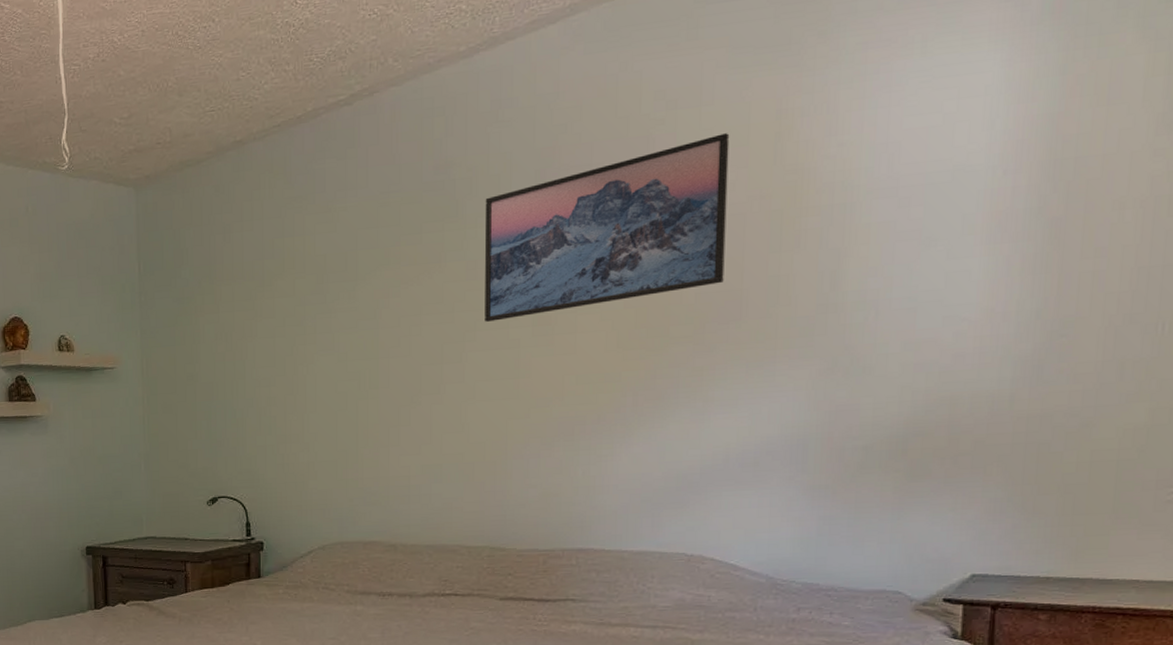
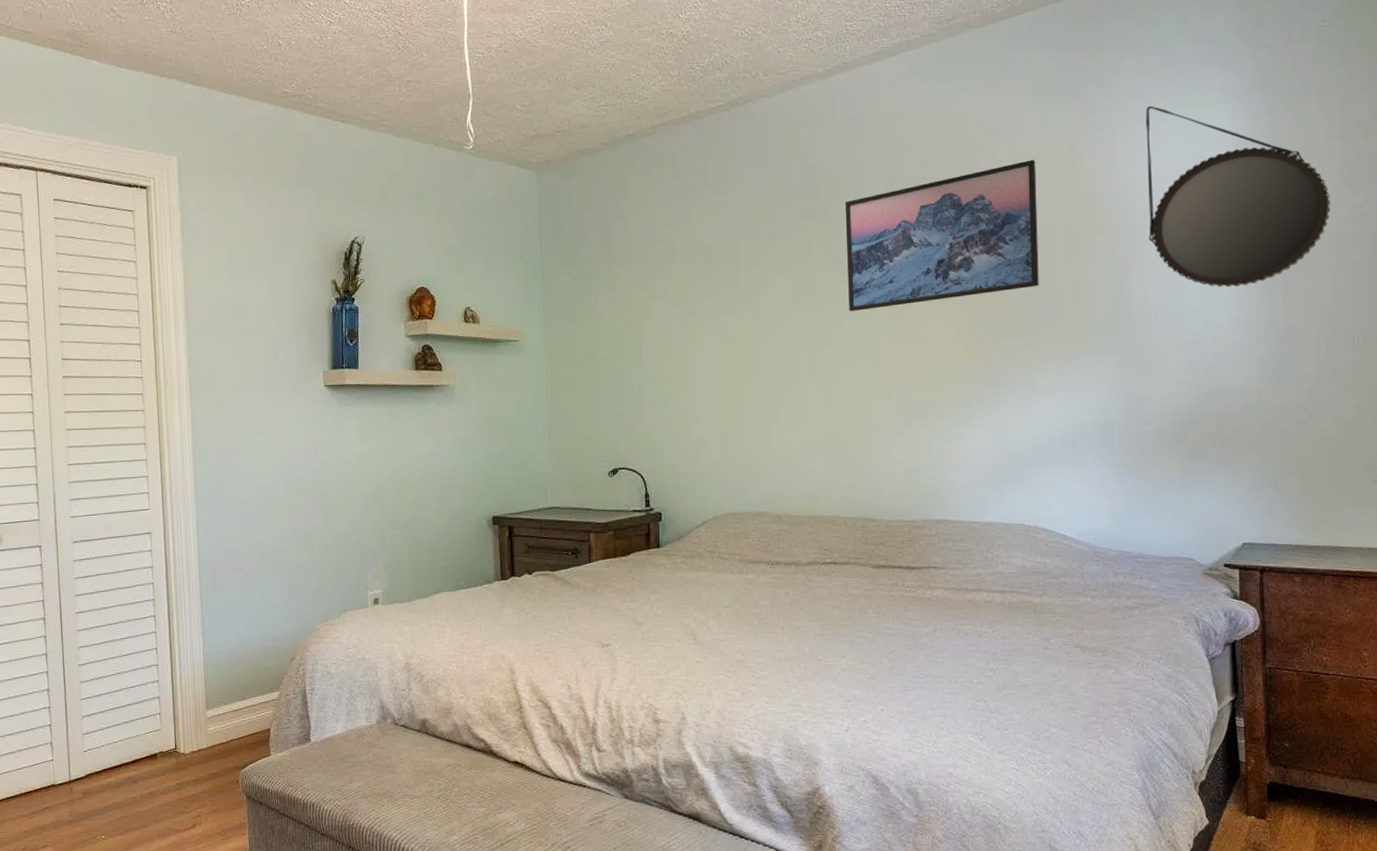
home mirror: none [874,54,1142,273] -> present [1145,105,1331,288]

